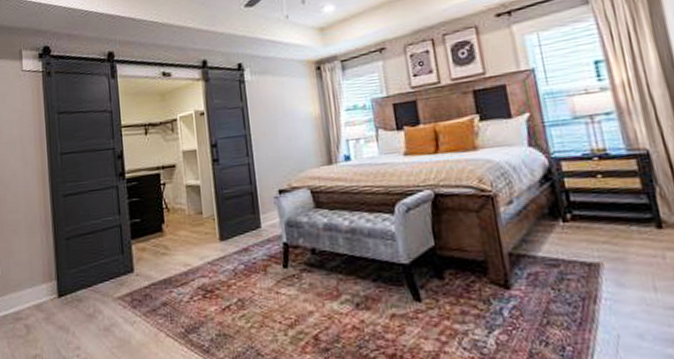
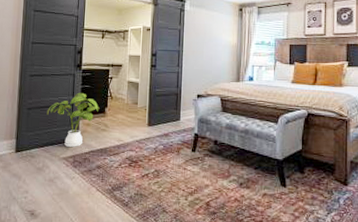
house plant: none [89,208,155,282] -> present [46,92,100,147]

